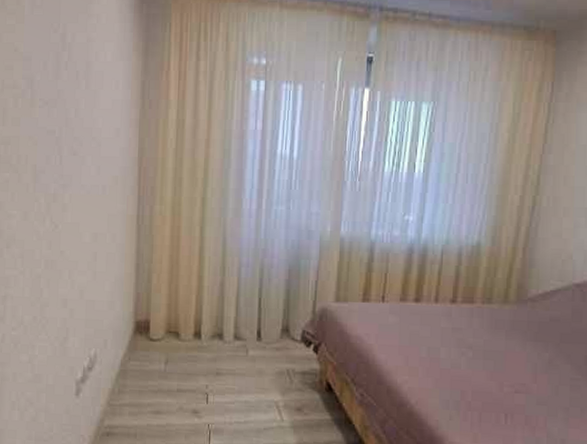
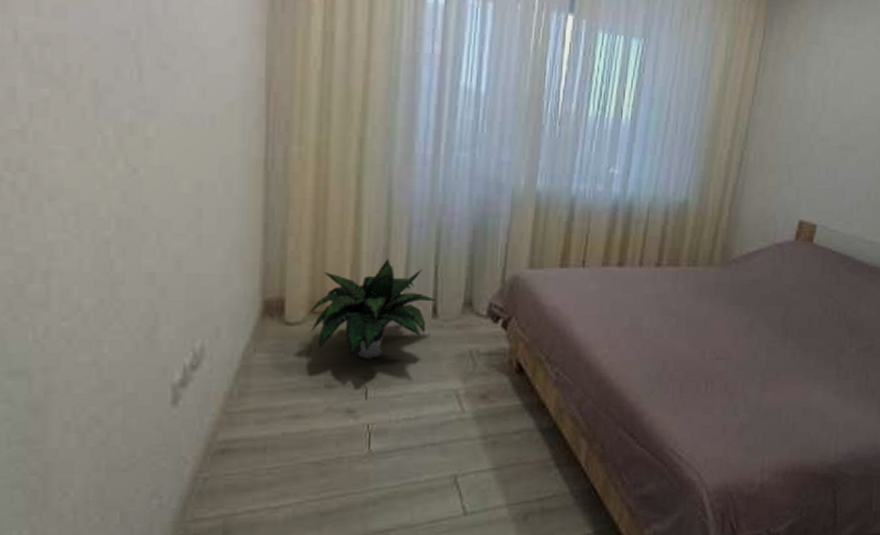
potted plant: none [167,291,261,371] -> present [310,258,437,359]

